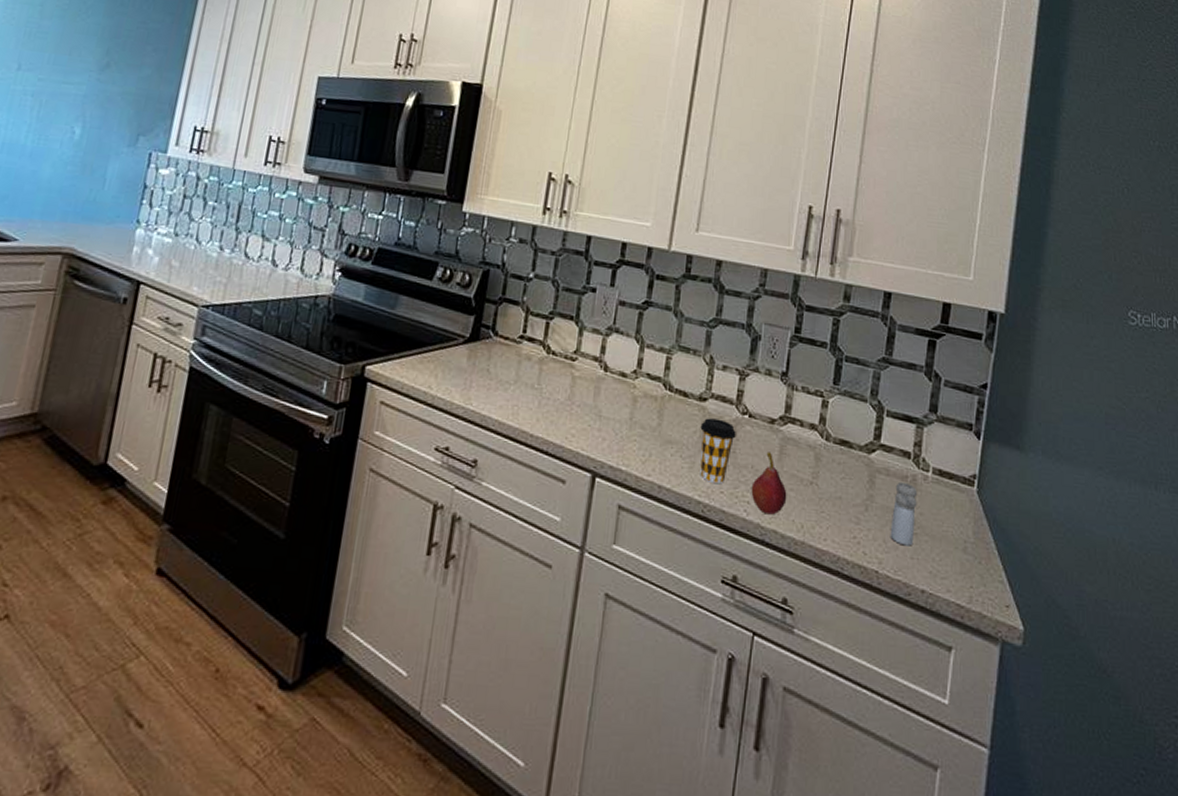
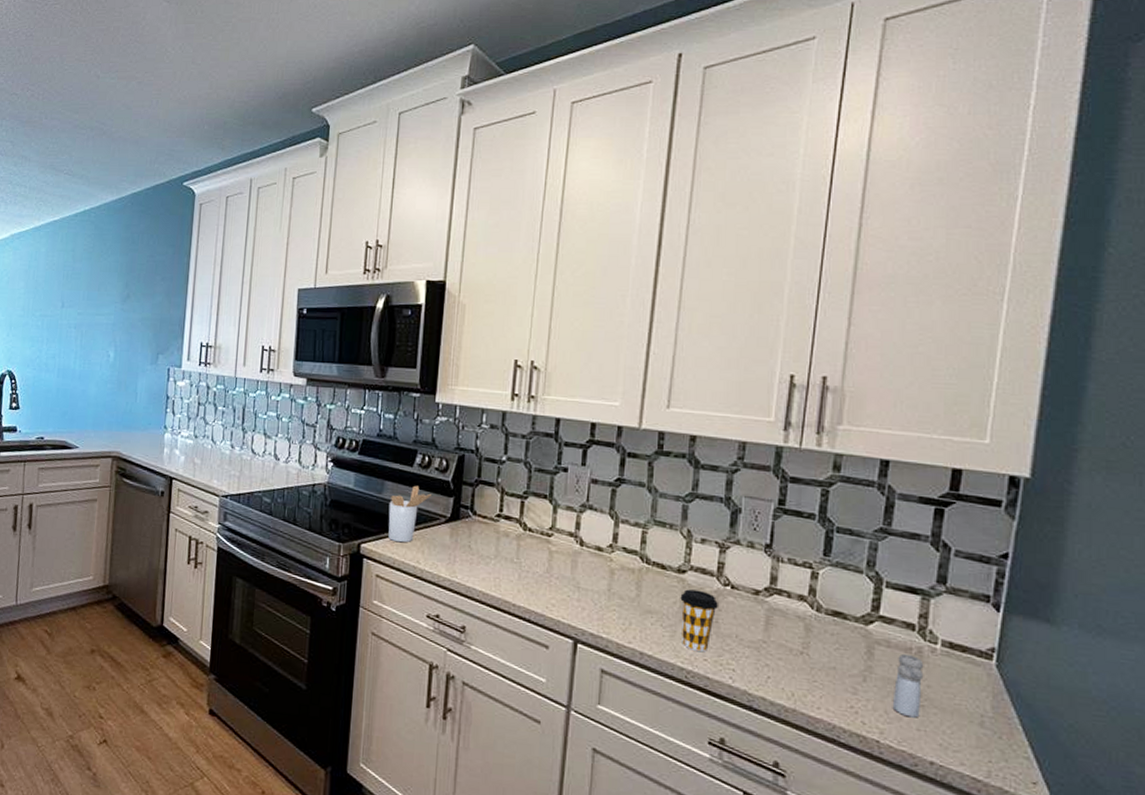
utensil holder: none [398,301,452,365] -> present [388,485,432,543]
fruit: present [751,451,787,515] -> none [736,622,775,683]

